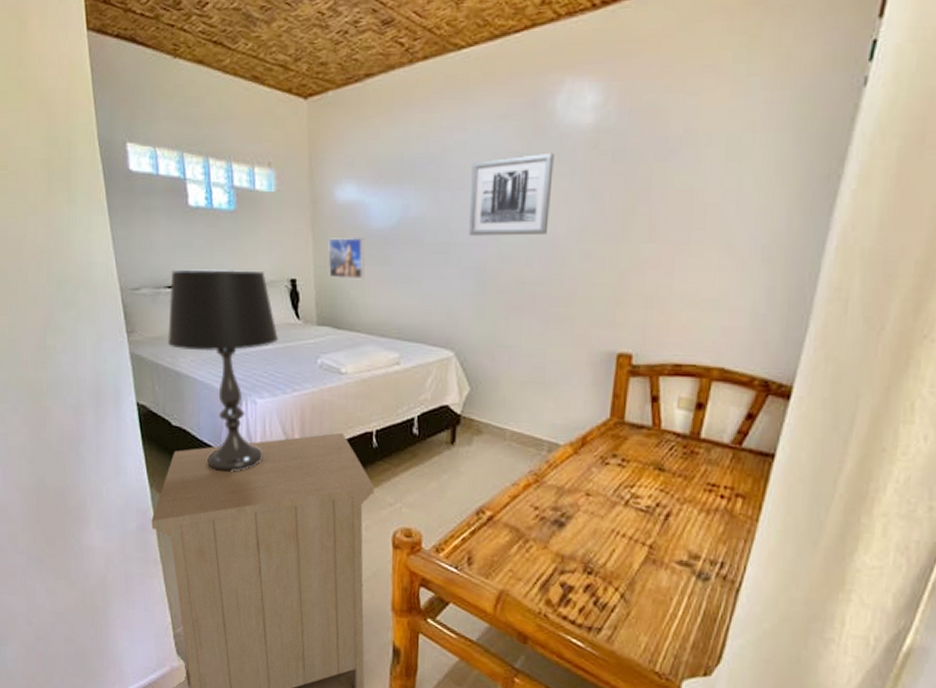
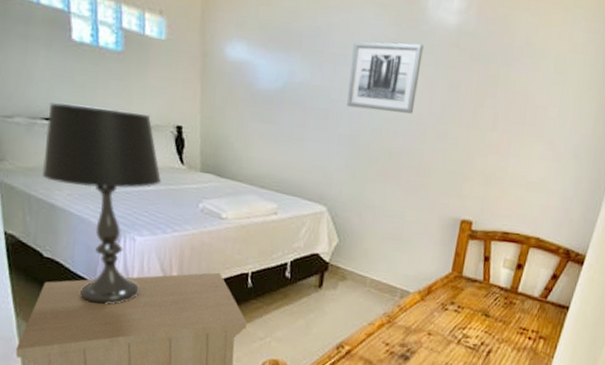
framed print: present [328,236,366,280] -> none [215,91,251,134]

